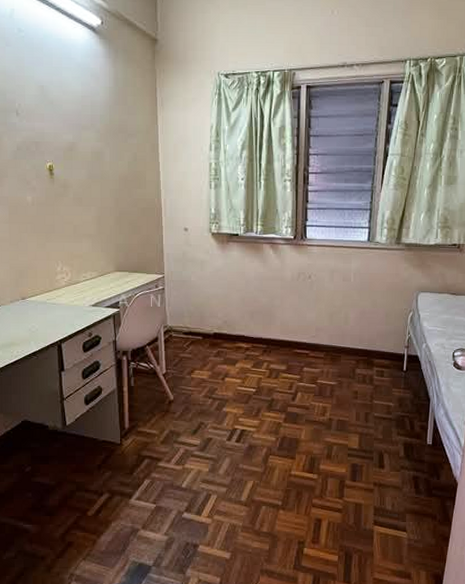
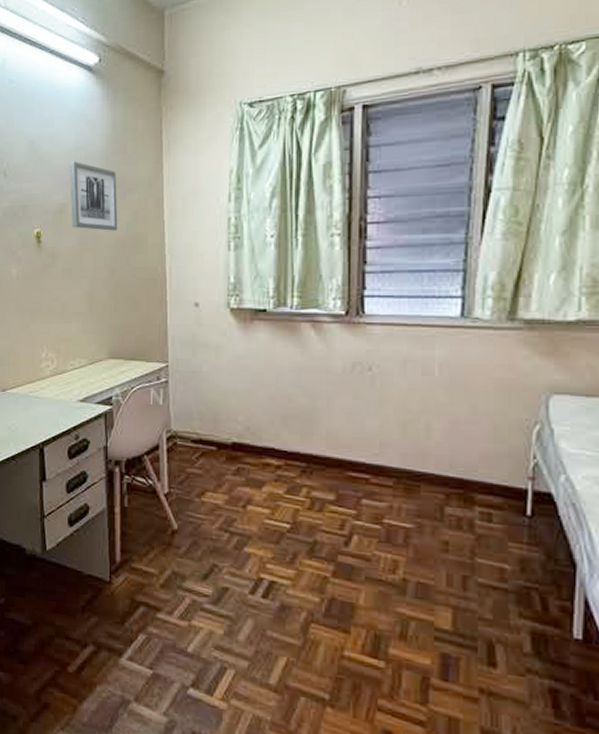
wall art: none [77,107,121,168] -> present [69,161,118,231]

